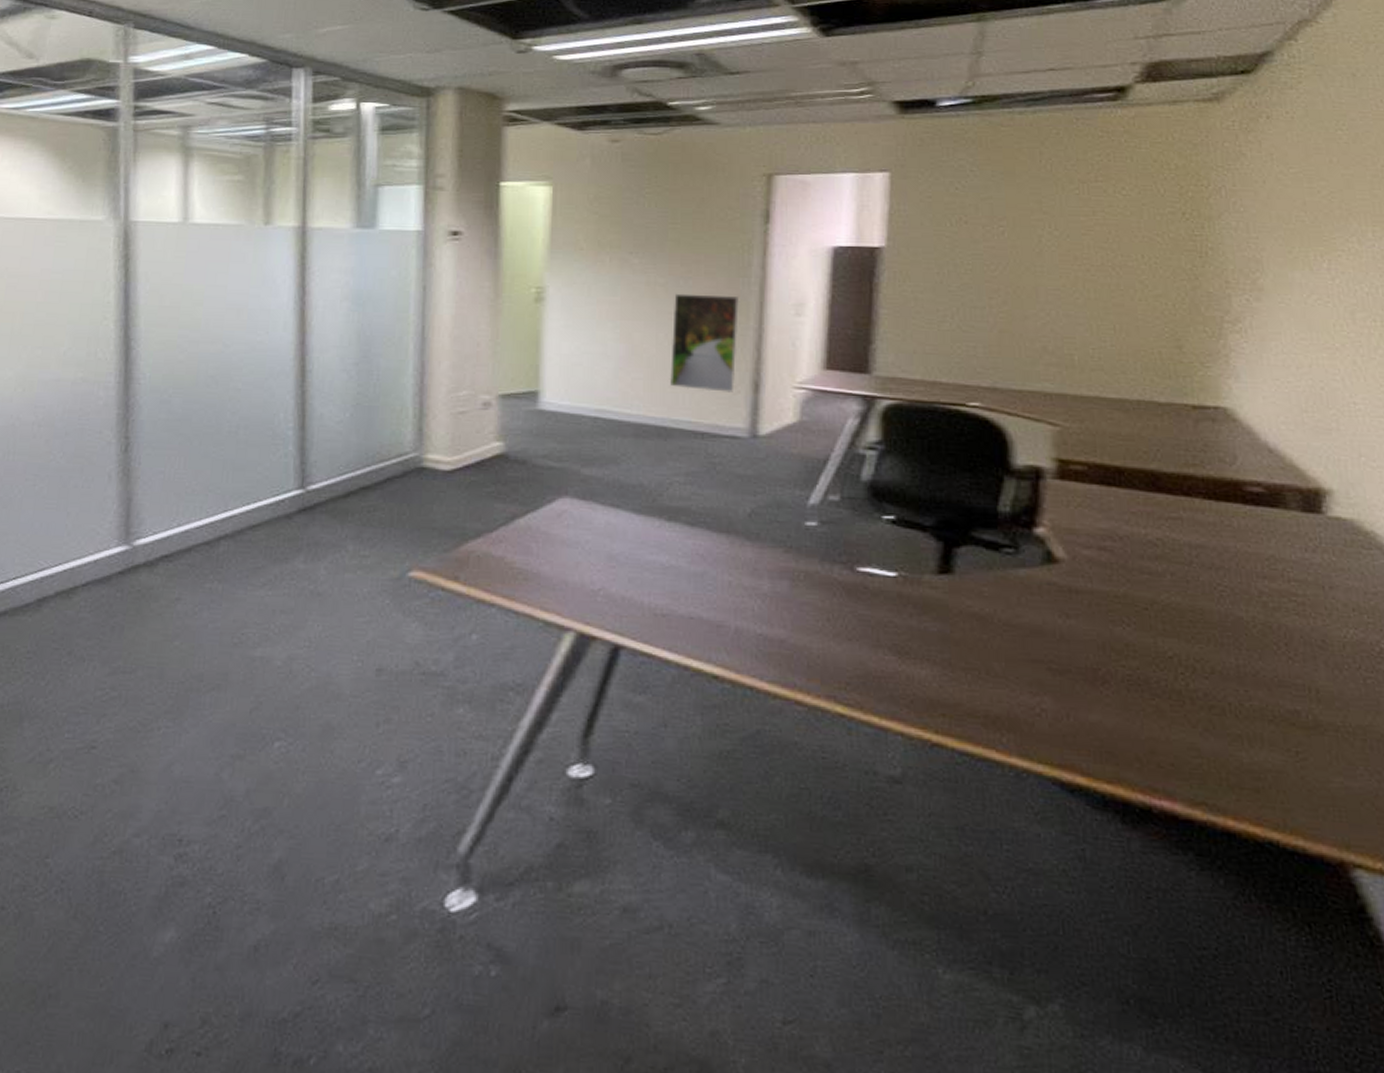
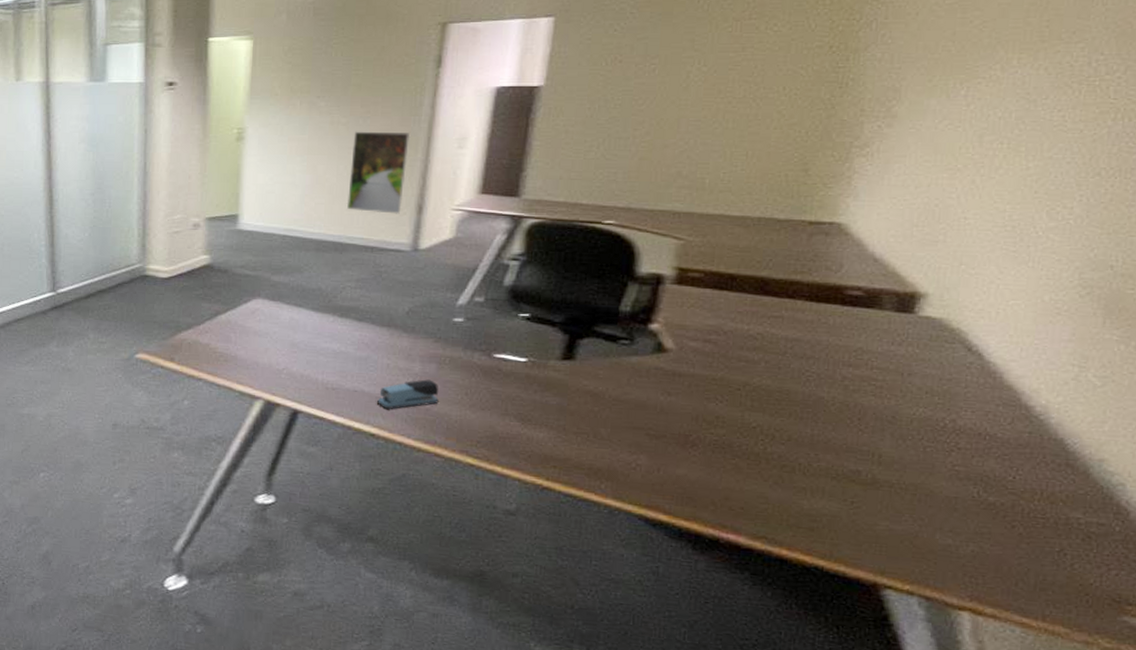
stapler: none [719,601,795,642] -> present [377,379,439,409]

